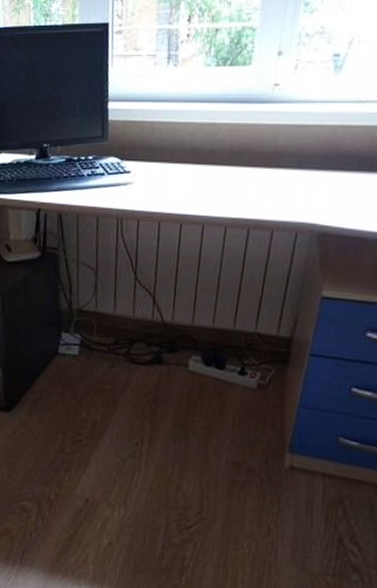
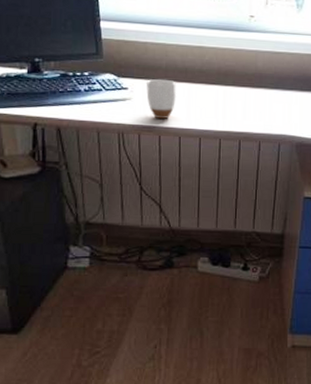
mug: none [149,160,182,204] -> present [145,78,176,119]

